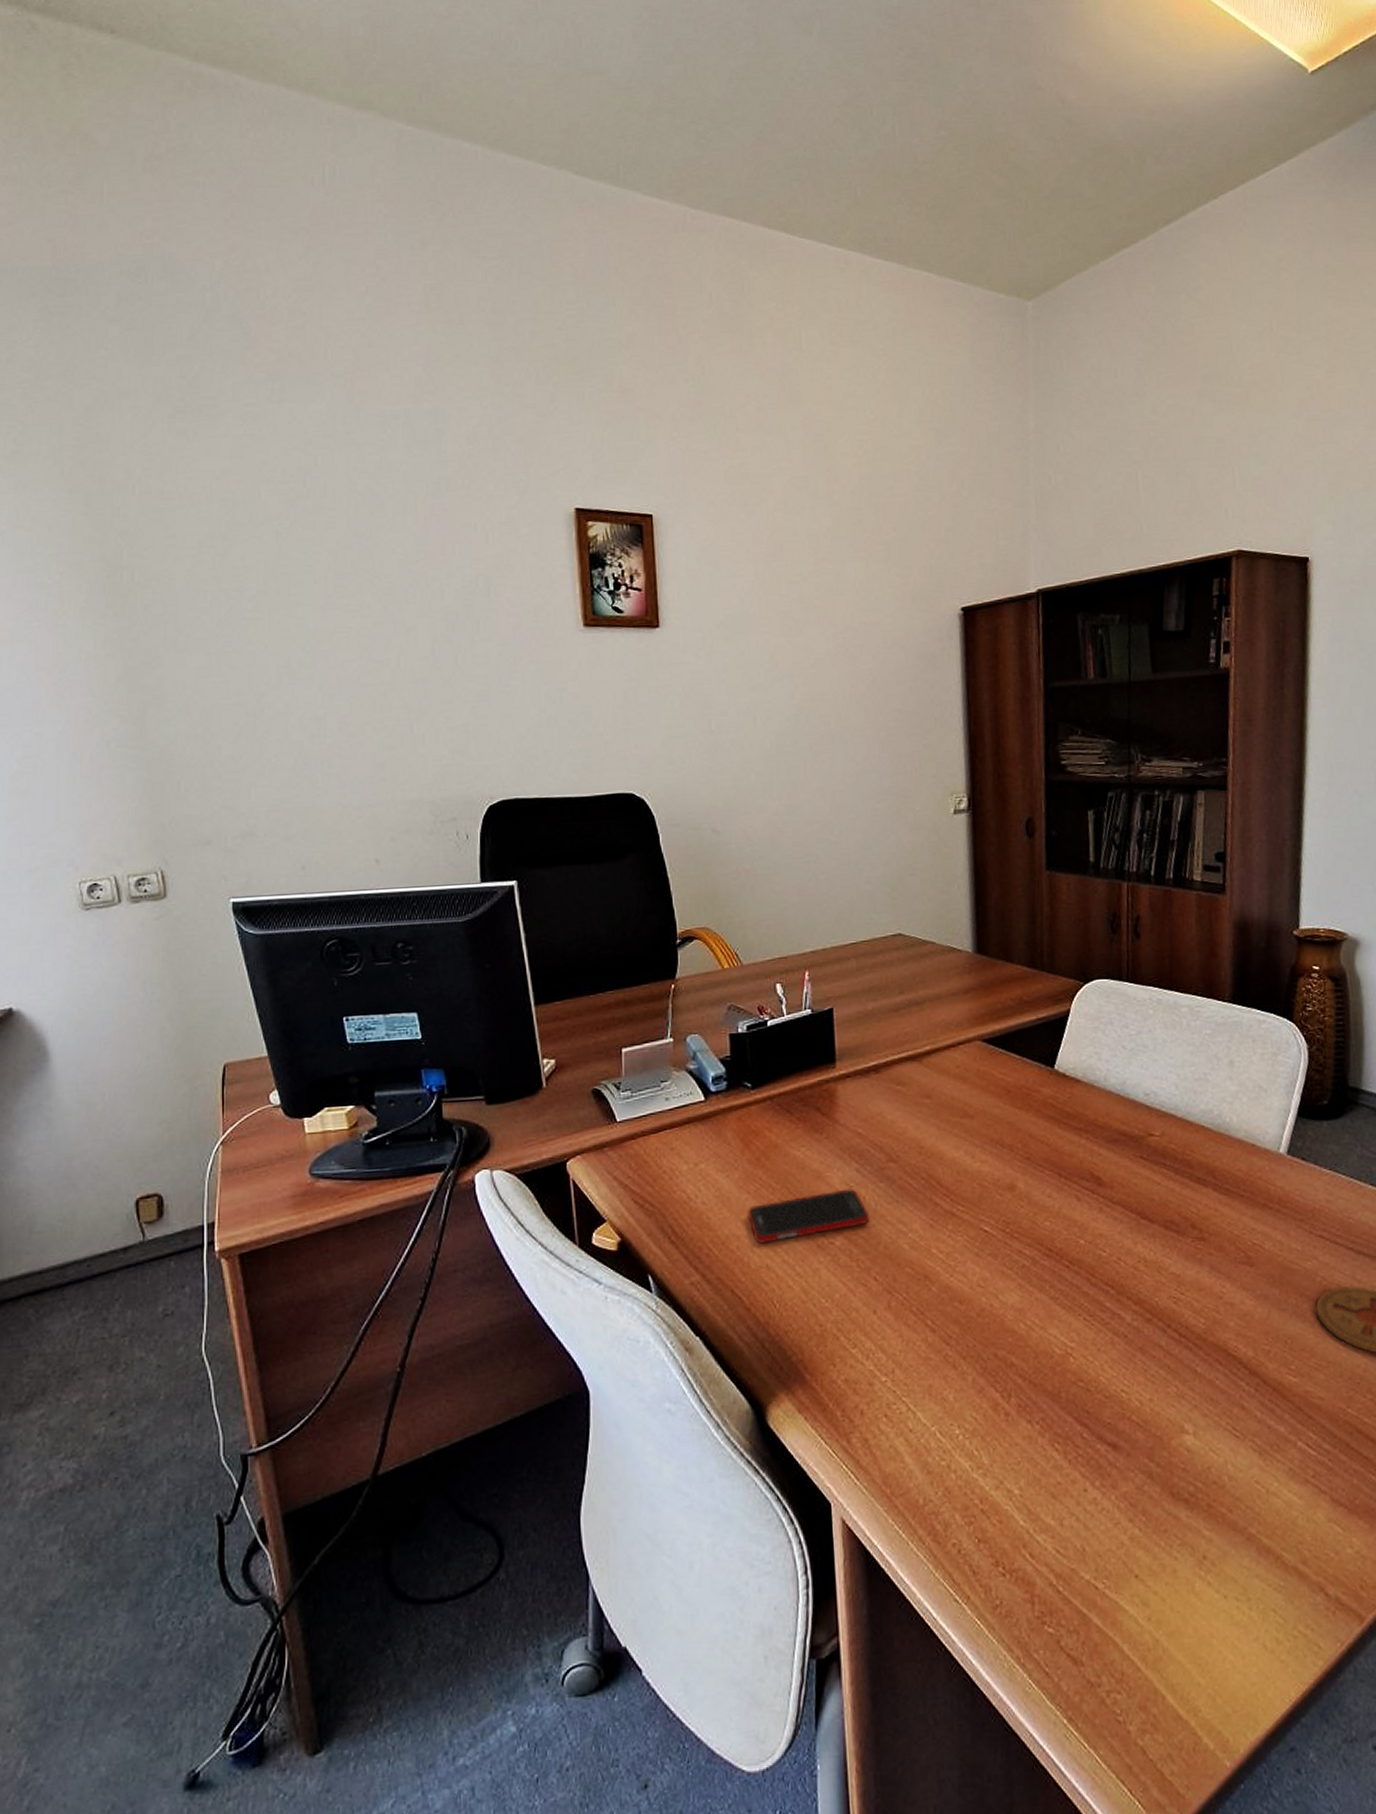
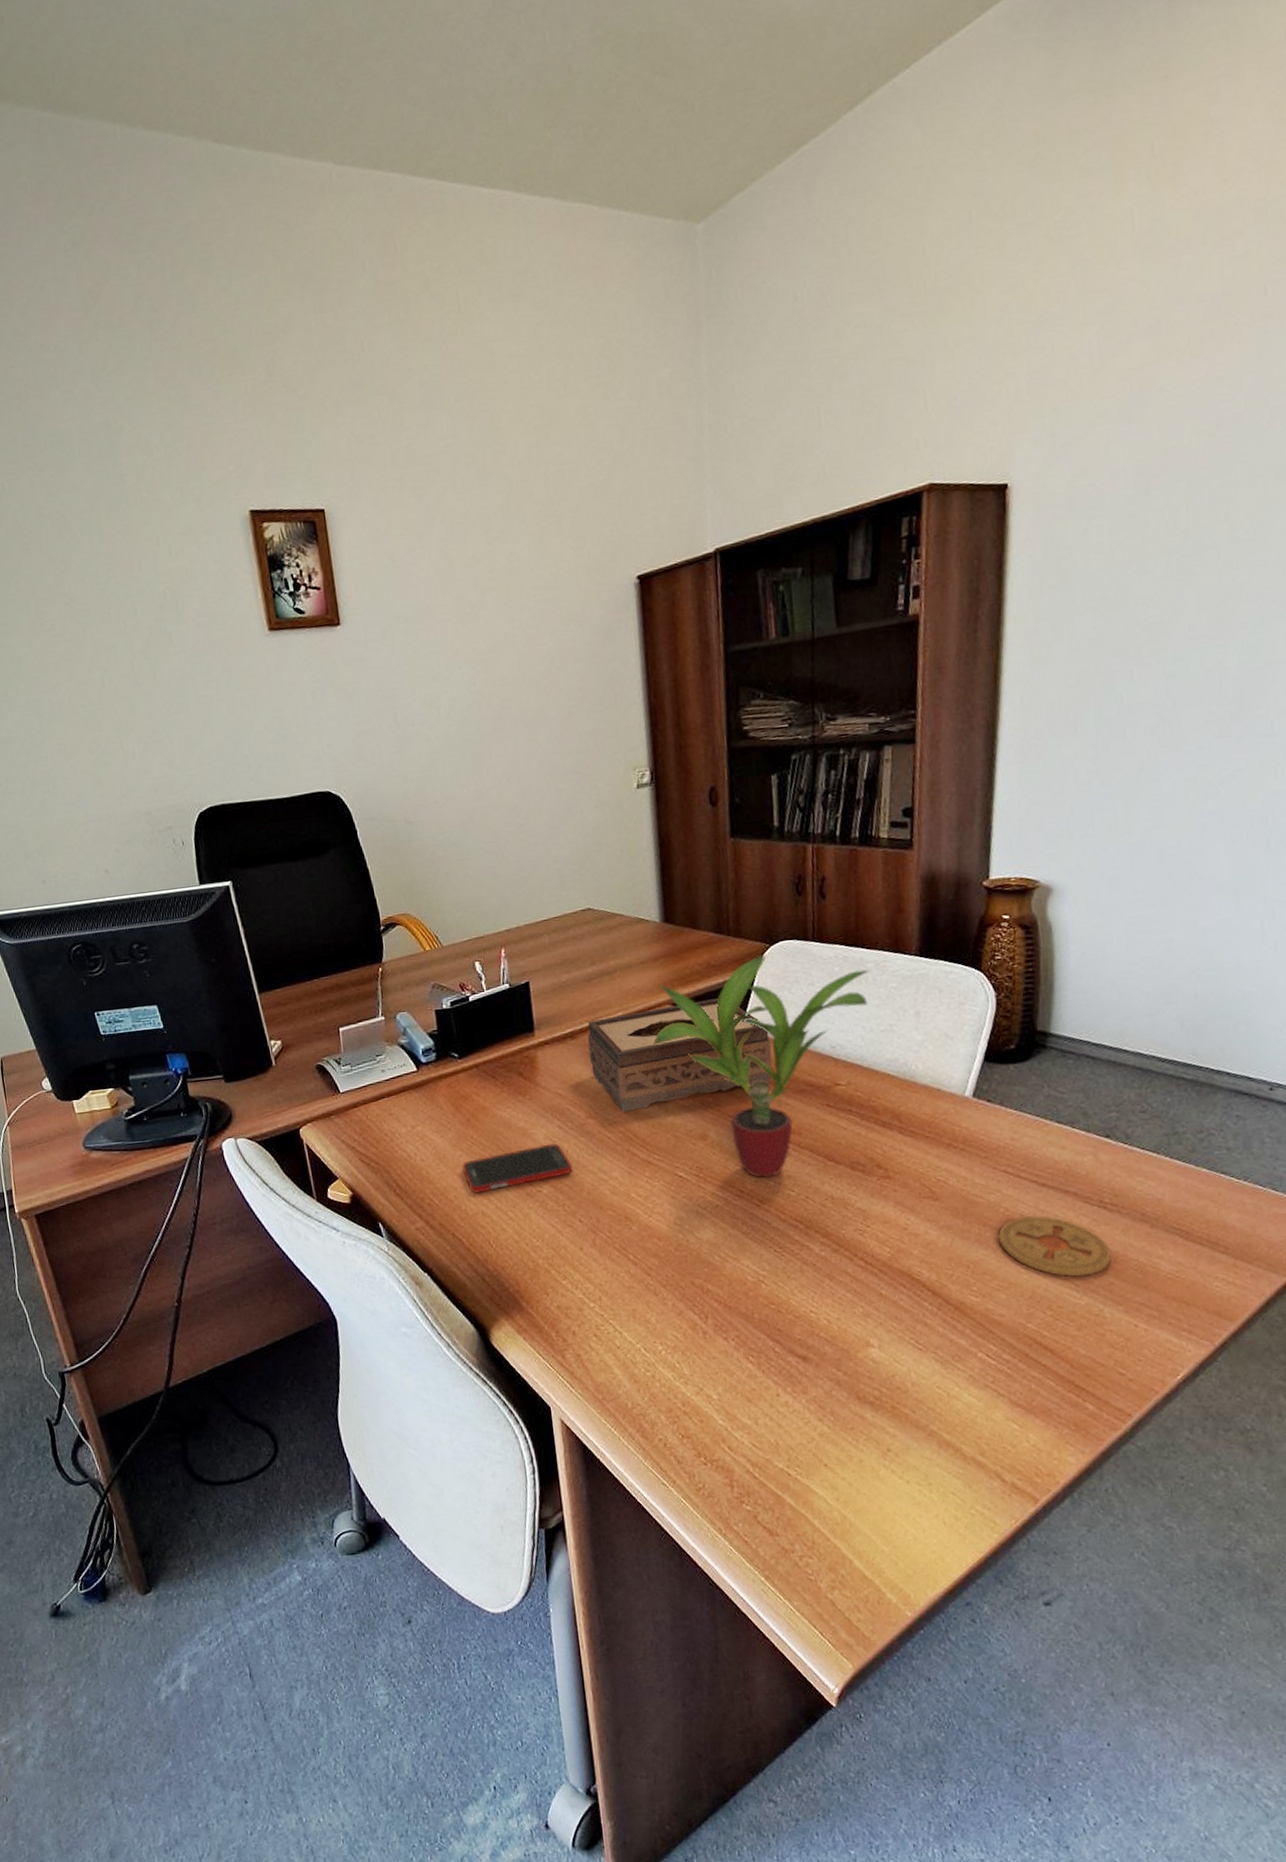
tissue box: none [892,1036,1085,1156] -> present [587,998,772,1112]
potted plant: none [962,992,1185,1236] -> present [653,954,871,1178]

